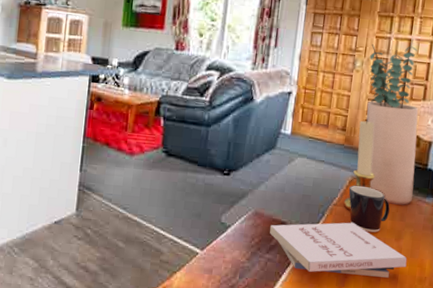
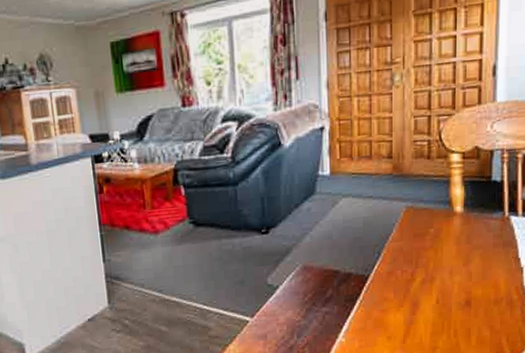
books: present [269,222,407,278] -> none [321,256,479,317]
candle holder: present [343,118,376,211] -> none [401,139,434,245]
mug: present [348,185,390,233] -> none [404,214,453,263]
vase: present [366,38,419,205] -> none [410,34,479,228]

